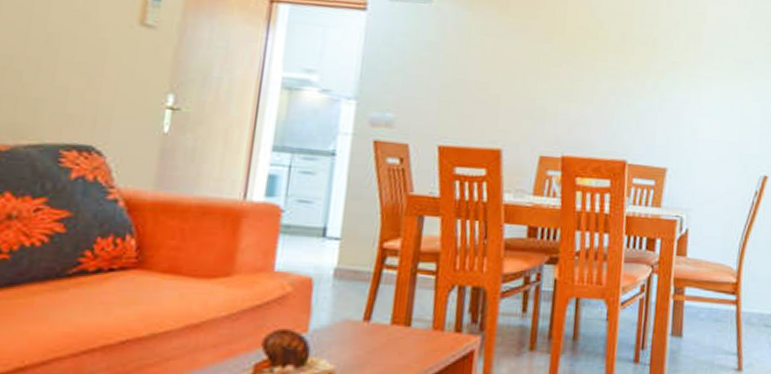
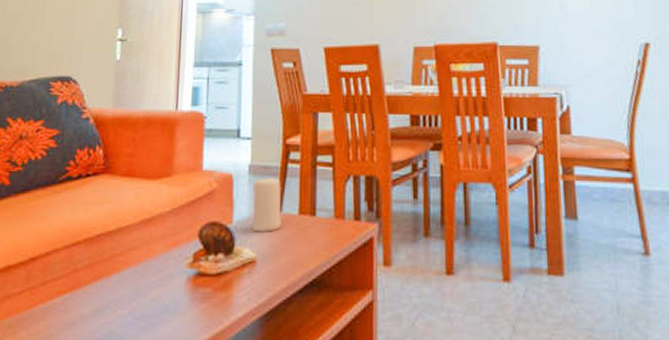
candle: none [332,283,372,343] -> present [252,177,282,232]

